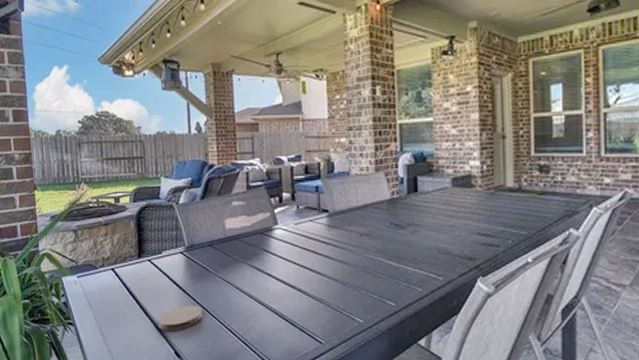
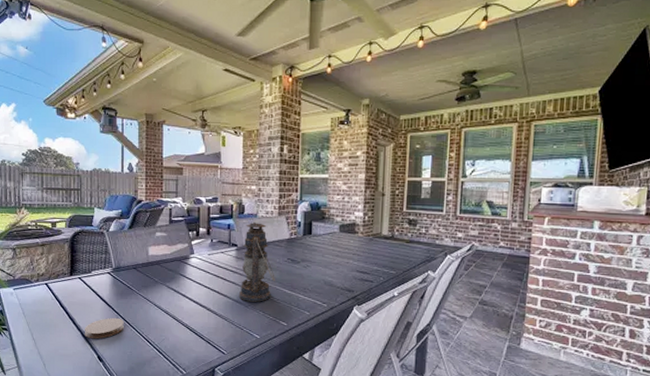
lantern: none [334,182,377,278] -> present [238,222,275,302]

